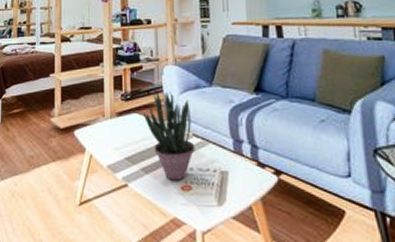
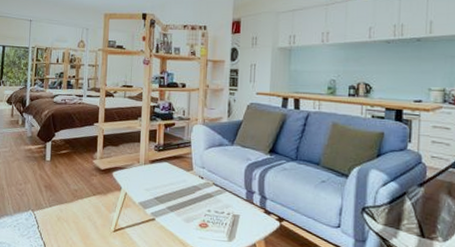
potted plant: present [143,91,195,181] -> none [172,146,214,219]

